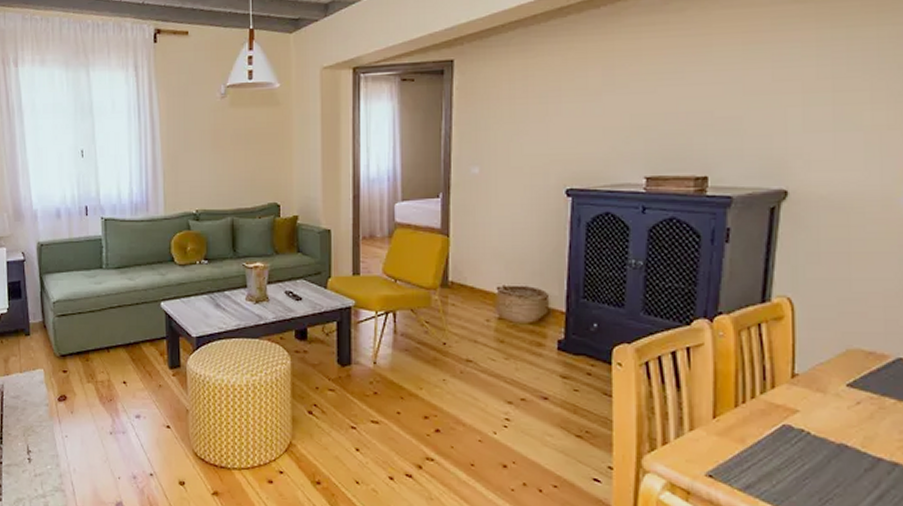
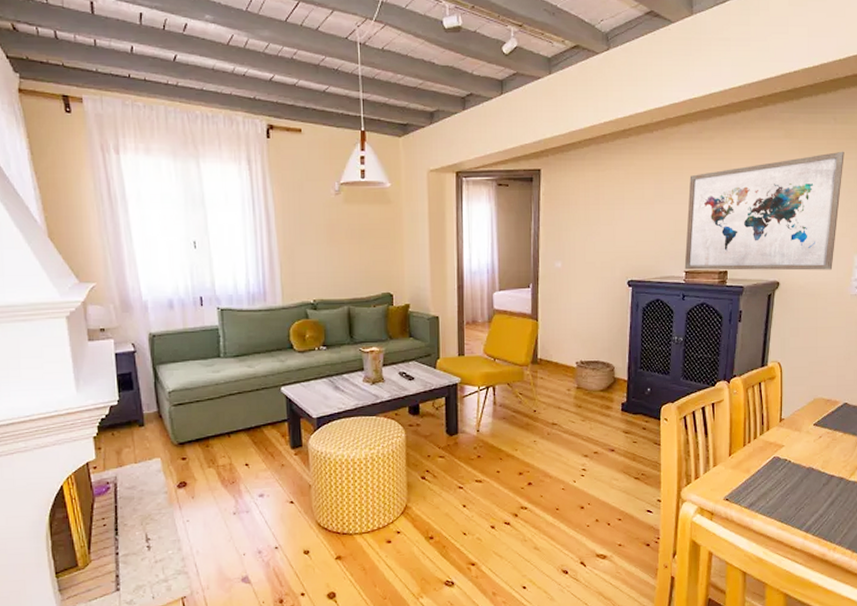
wall art: none [644,14,890,176] -> present [684,151,844,271]

